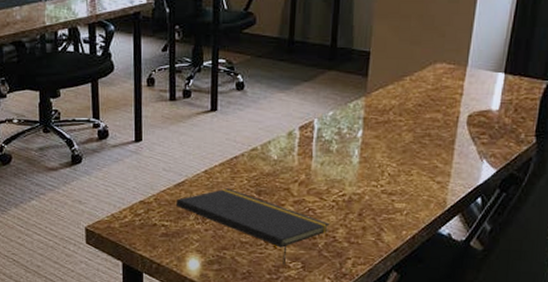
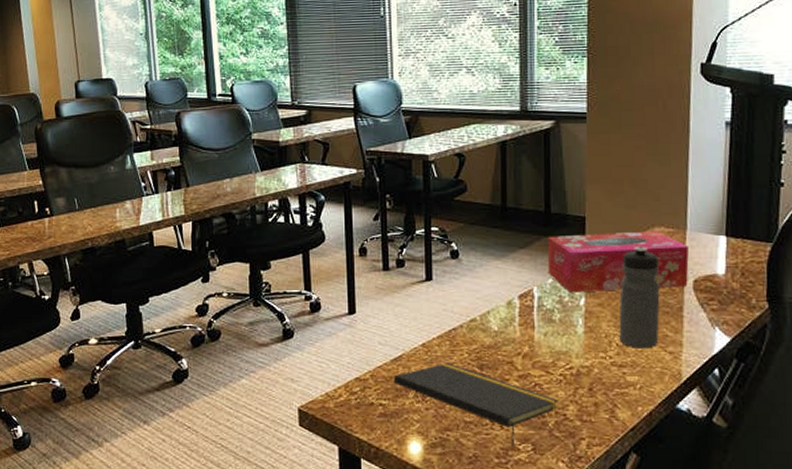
tissue box: none [329,67,468,125] -> present [547,231,690,293]
water bottle: none [392,81,437,179] -> present [619,246,660,349]

